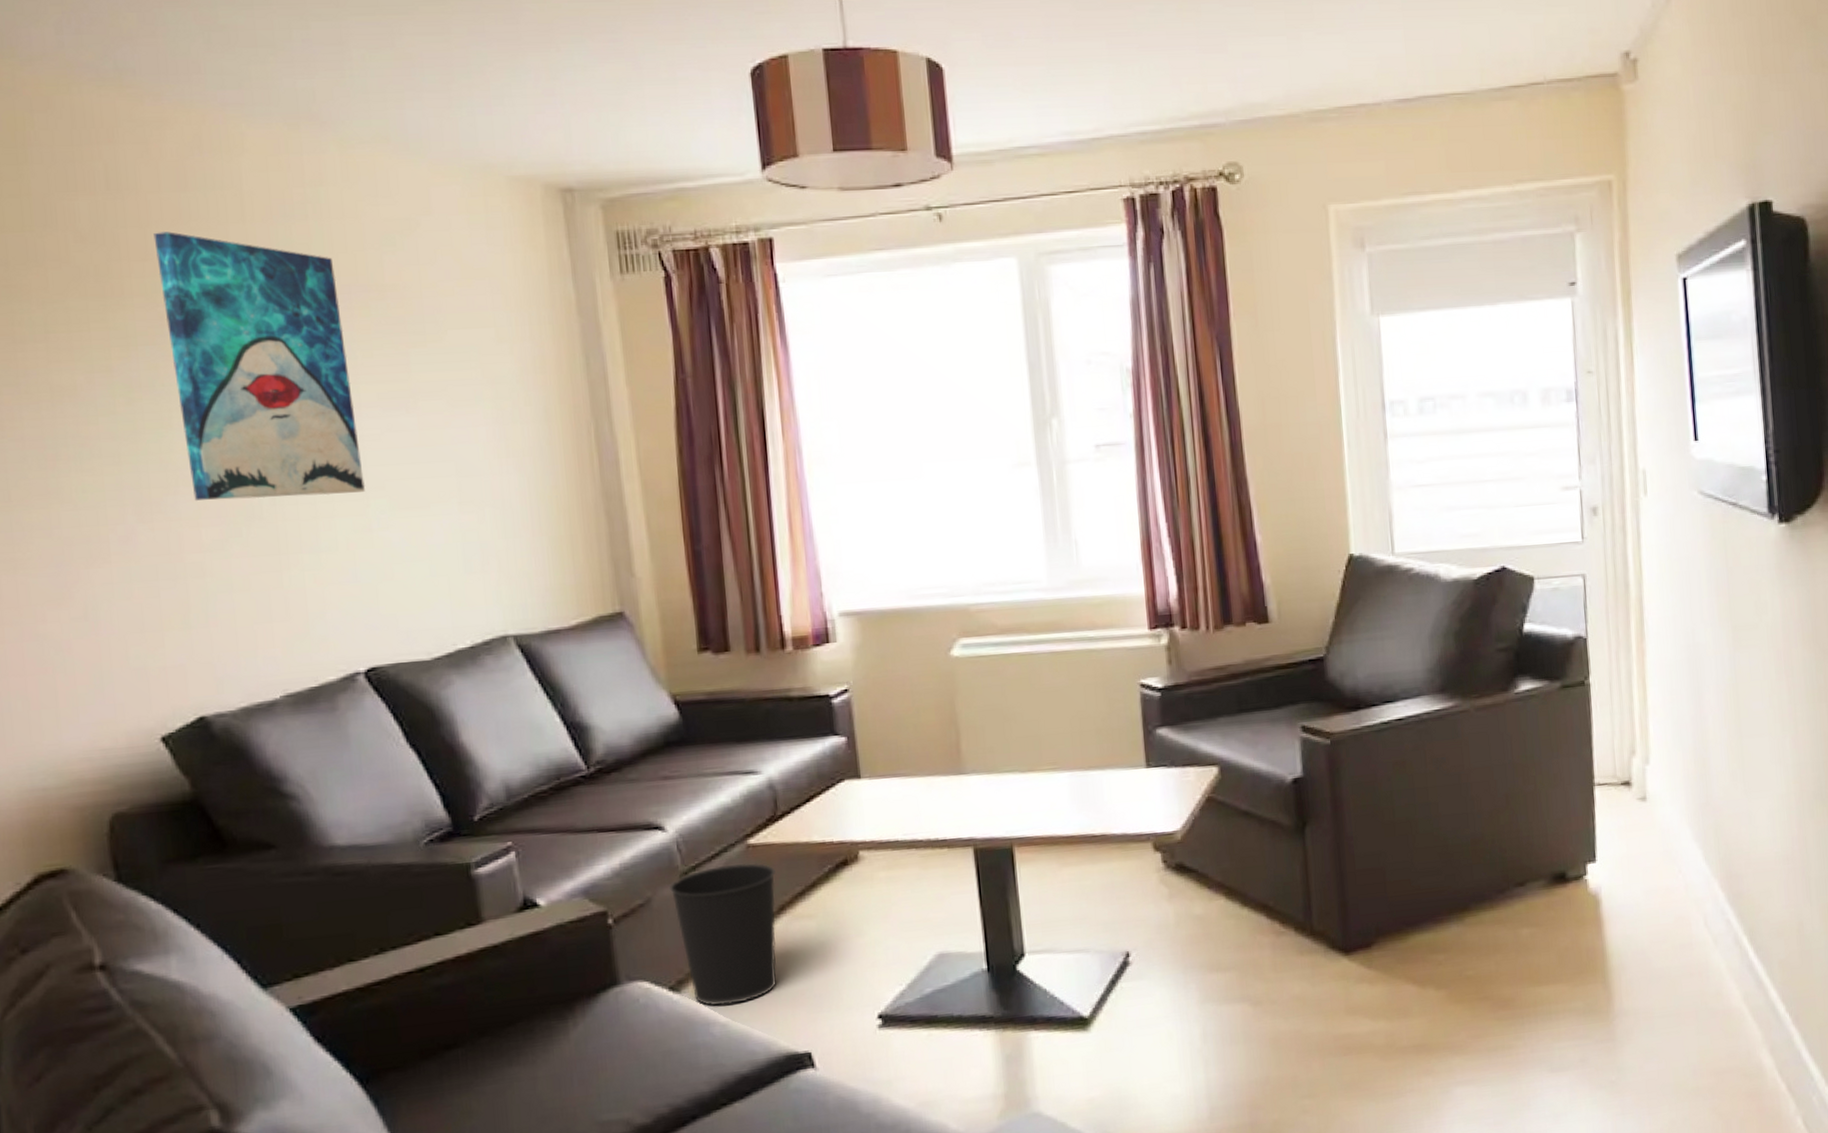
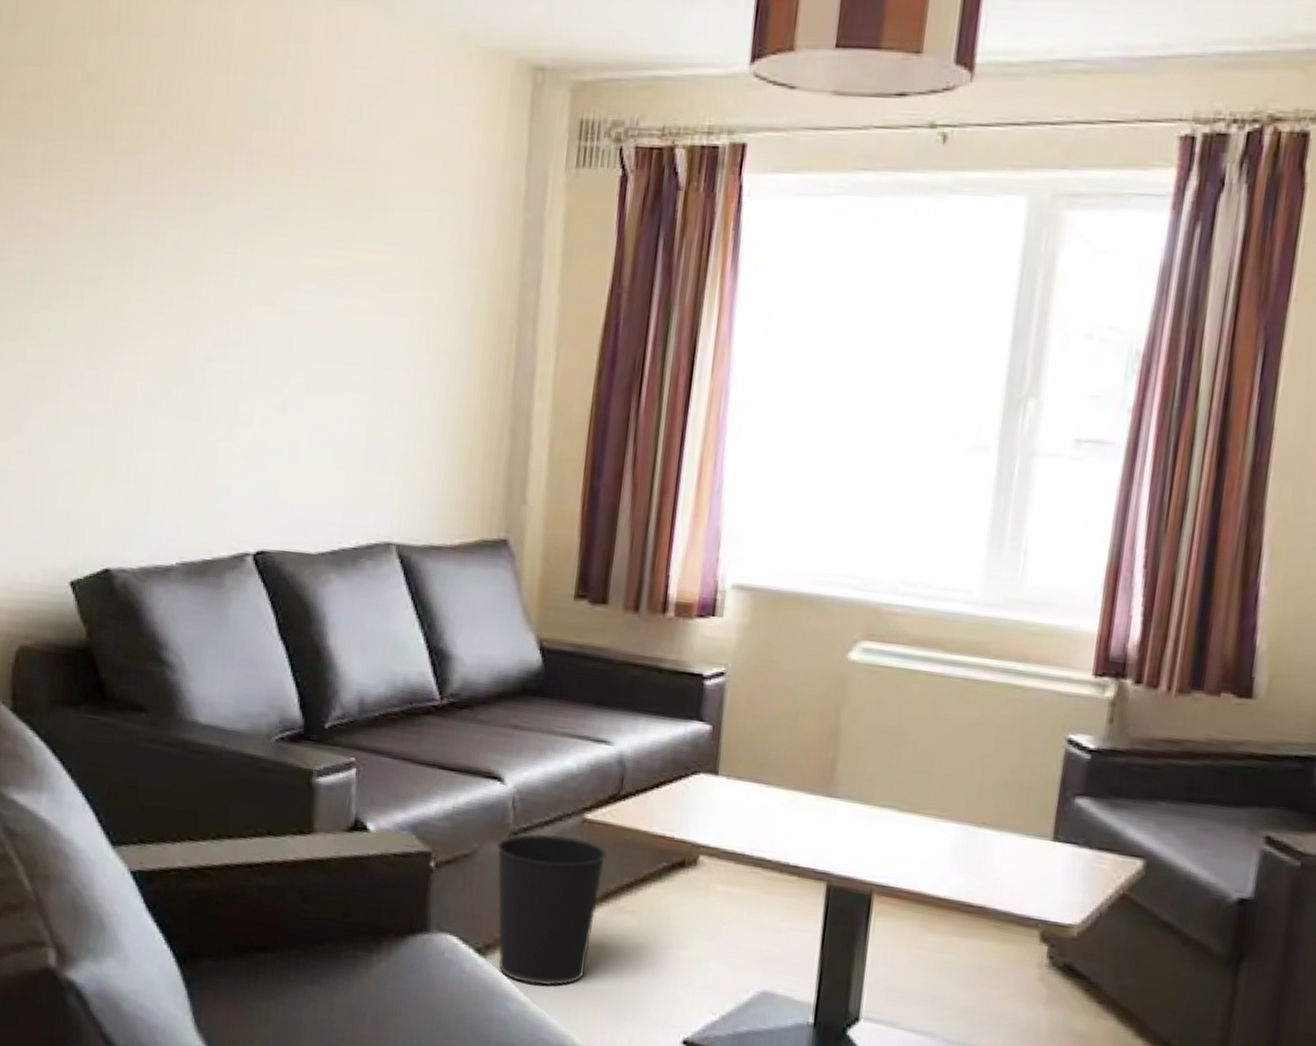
wall art: present [153,231,366,501] -> none [137,78,301,369]

